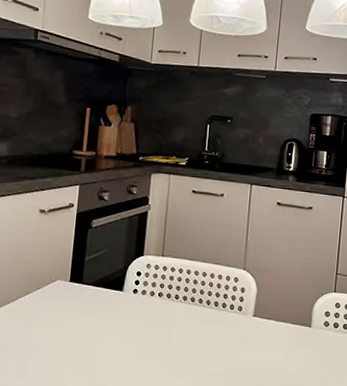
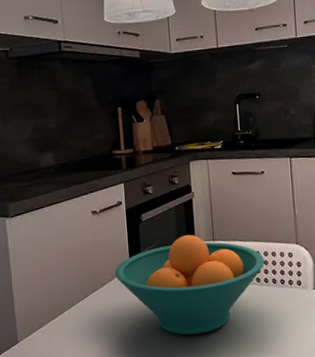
fruit bowl: none [53,247,211,350] -> present [115,235,265,335]

